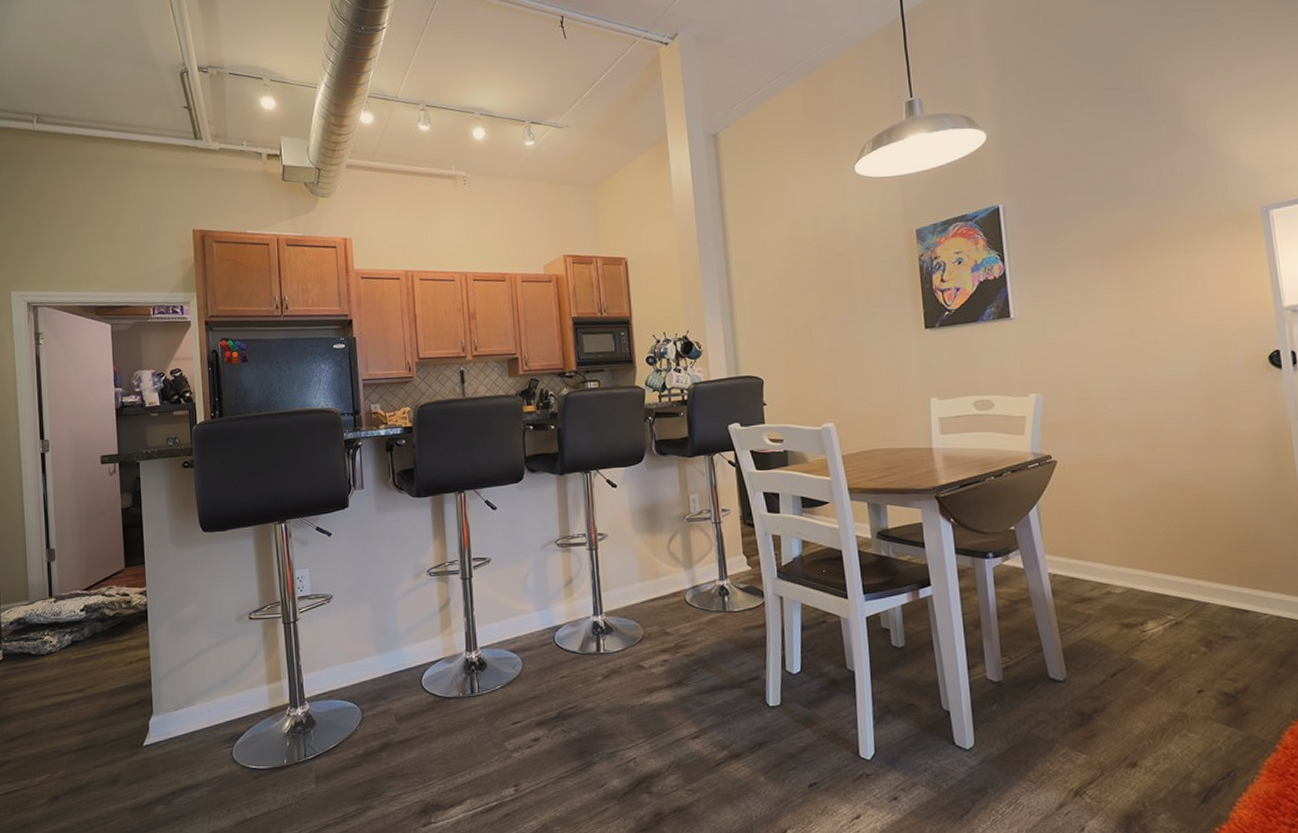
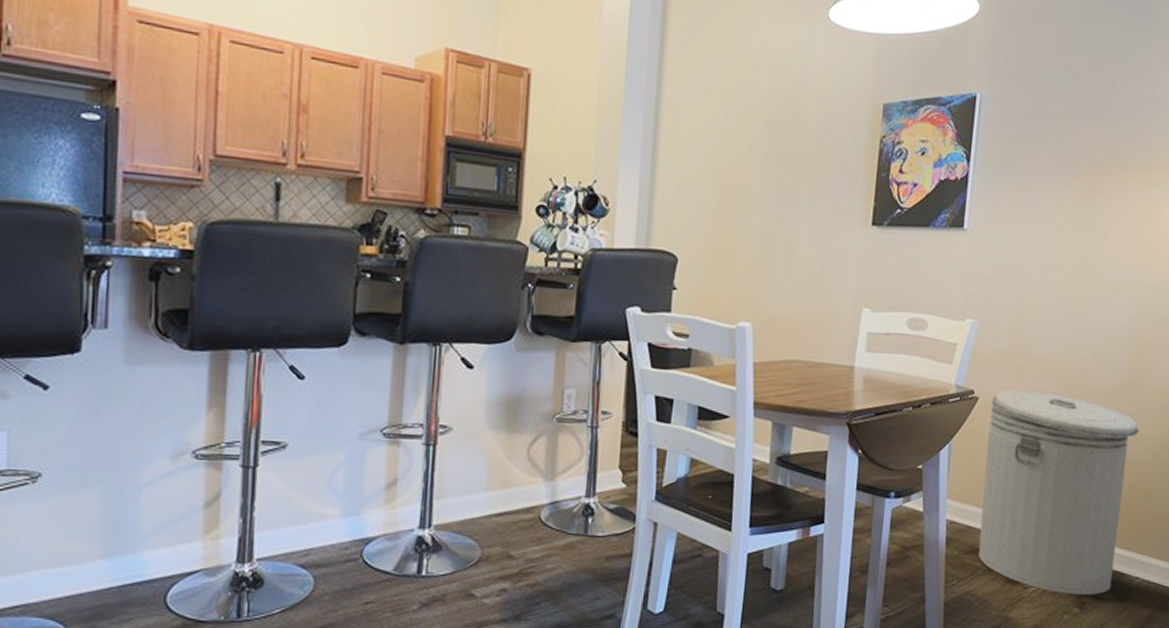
can: none [1070,448,1237,635] -> present [978,389,1140,595]

